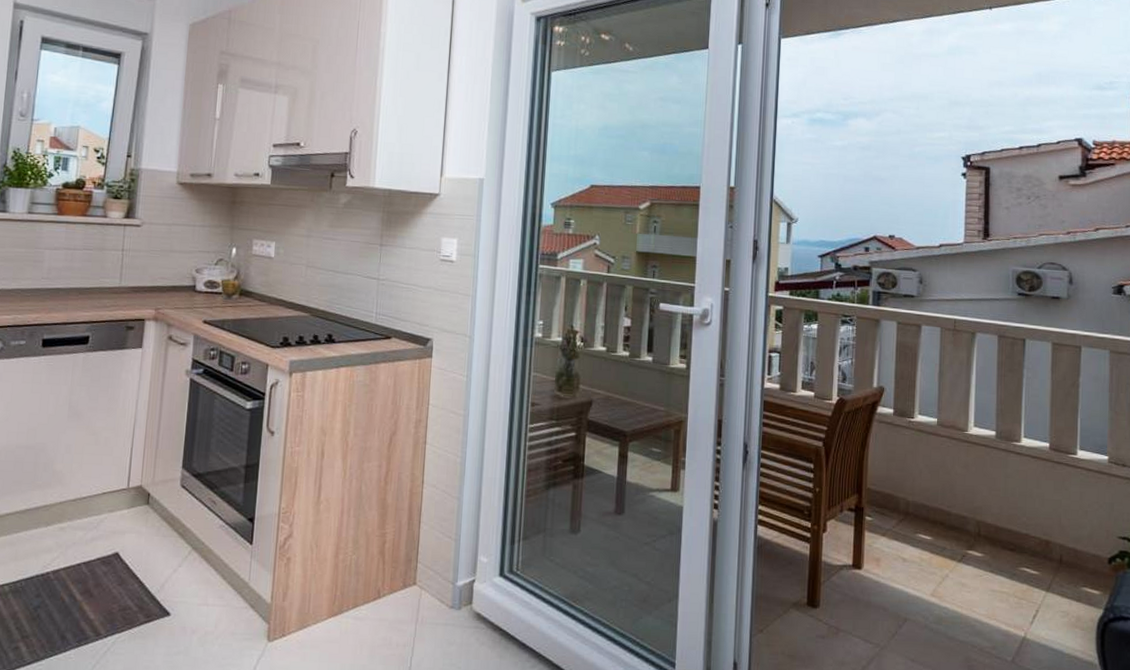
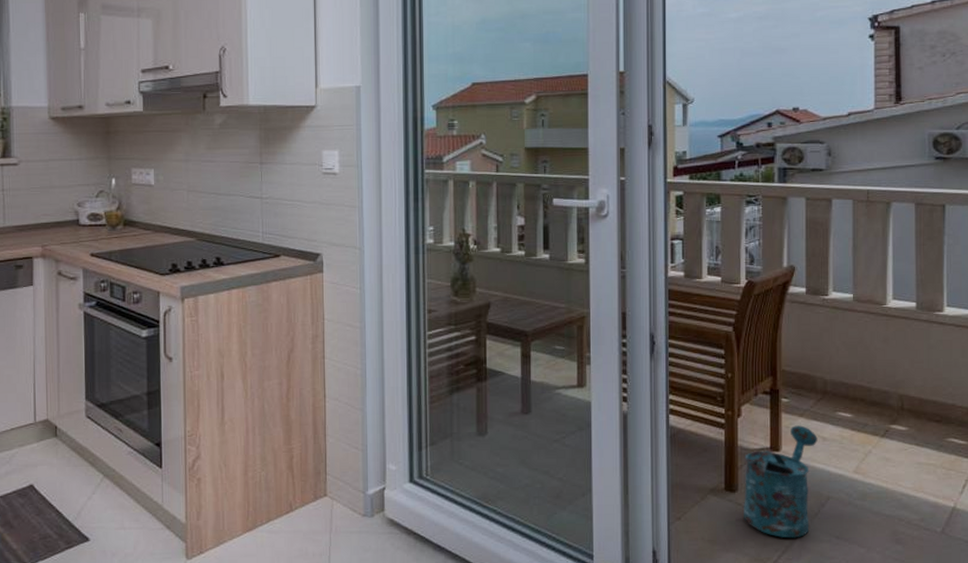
watering can: none [824,544,898,659] -> present [744,425,818,538]

